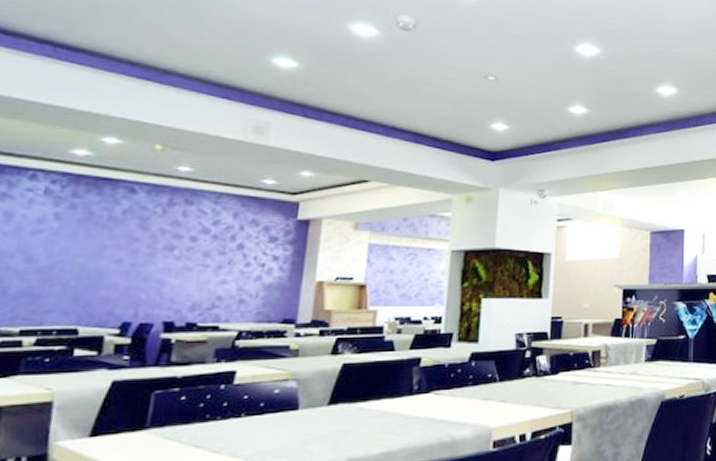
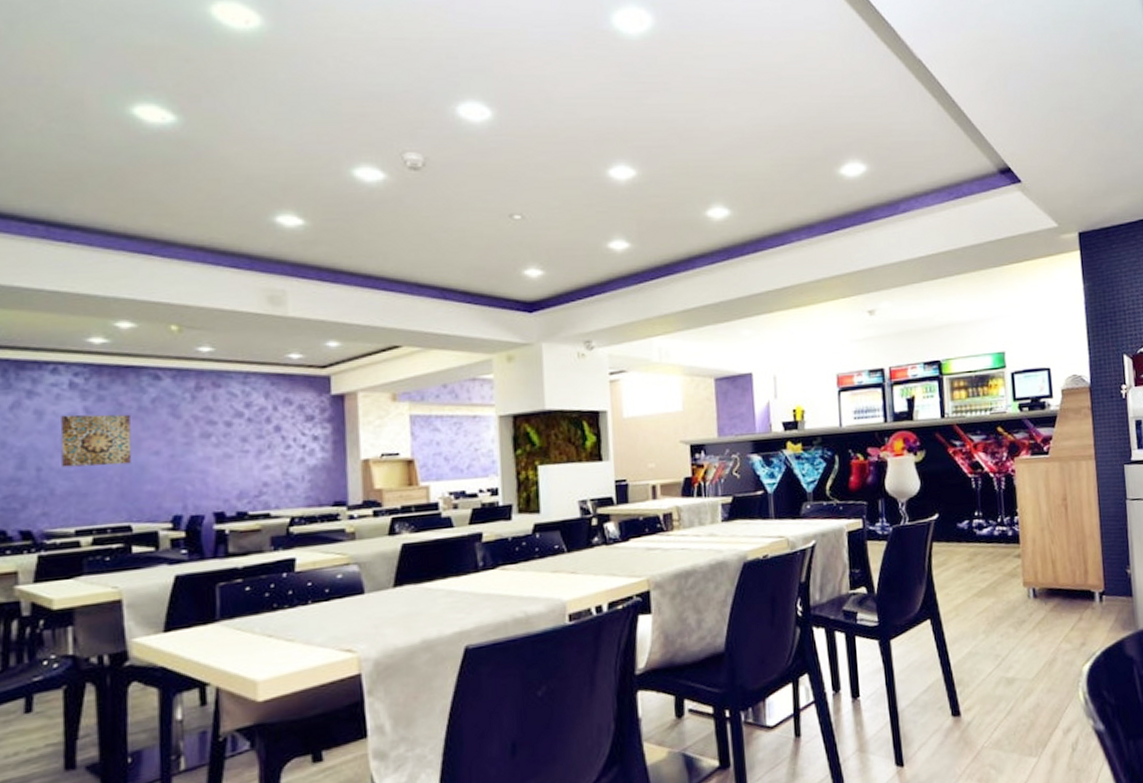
wall art: none [20,219,99,270] -> present [60,414,132,468]

